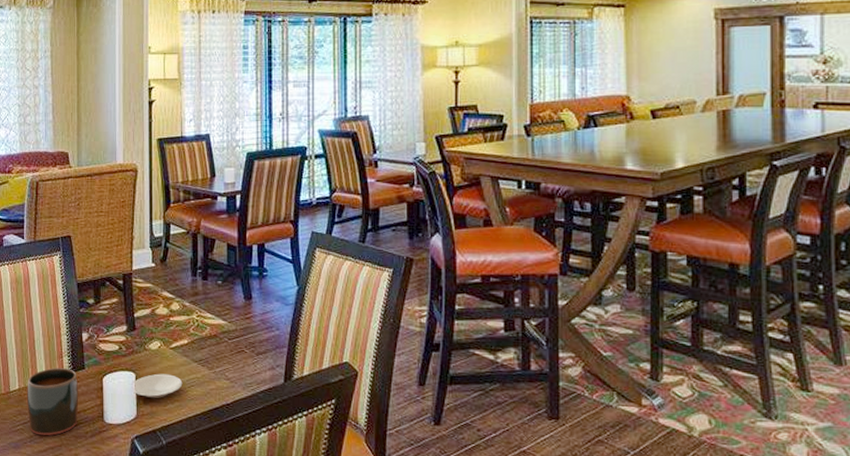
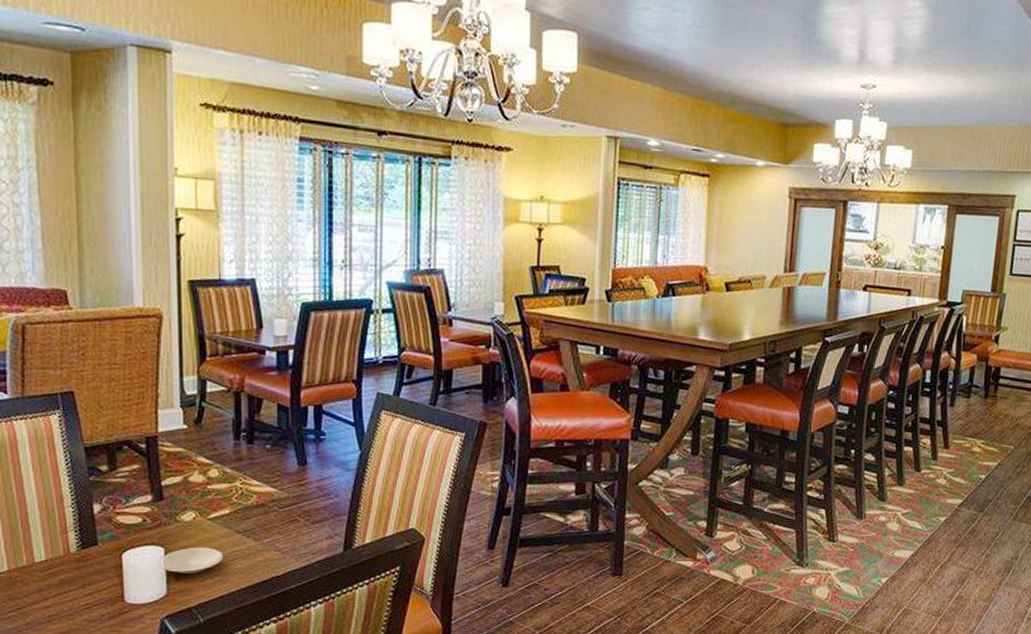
mug: present [27,367,79,436] -> none [19,545,91,622]

